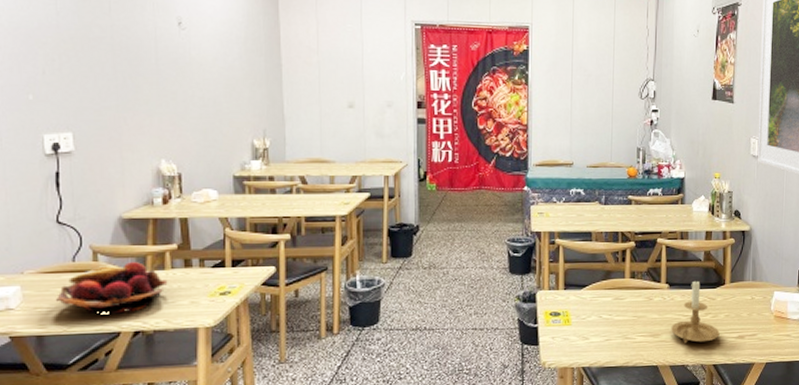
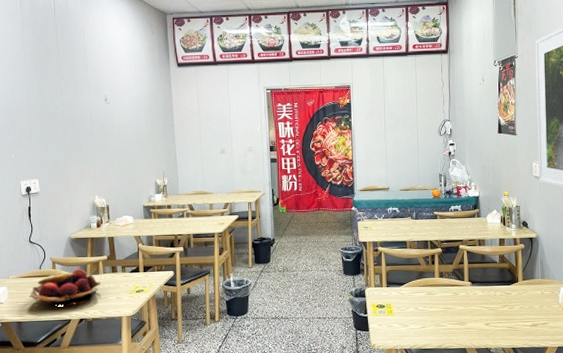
candle holder: present [671,279,720,343] -> none [475,278,516,330]

